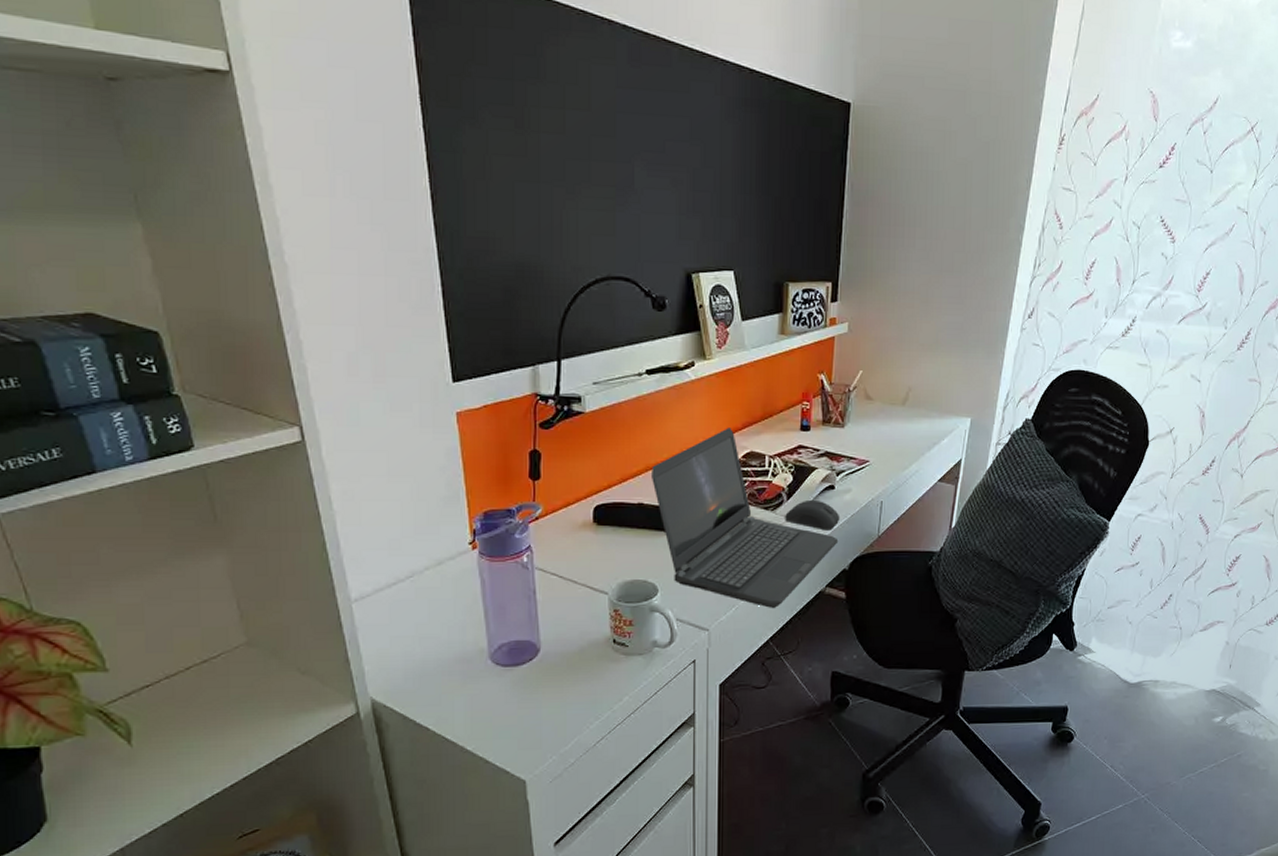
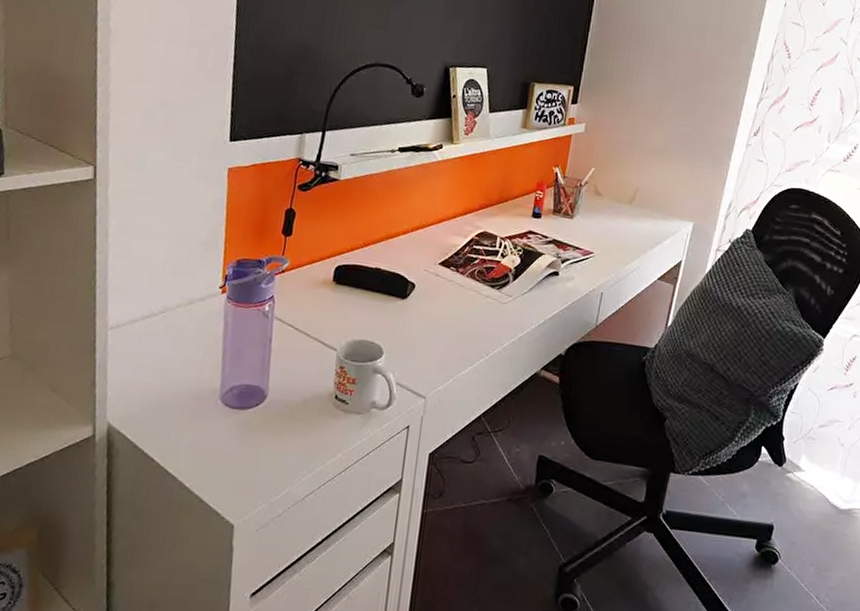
laptop computer: present [652,428,839,609] -> none [391,207,558,385]
computer mouse: present [785,499,840,531] -> none [509,283,562,315]

